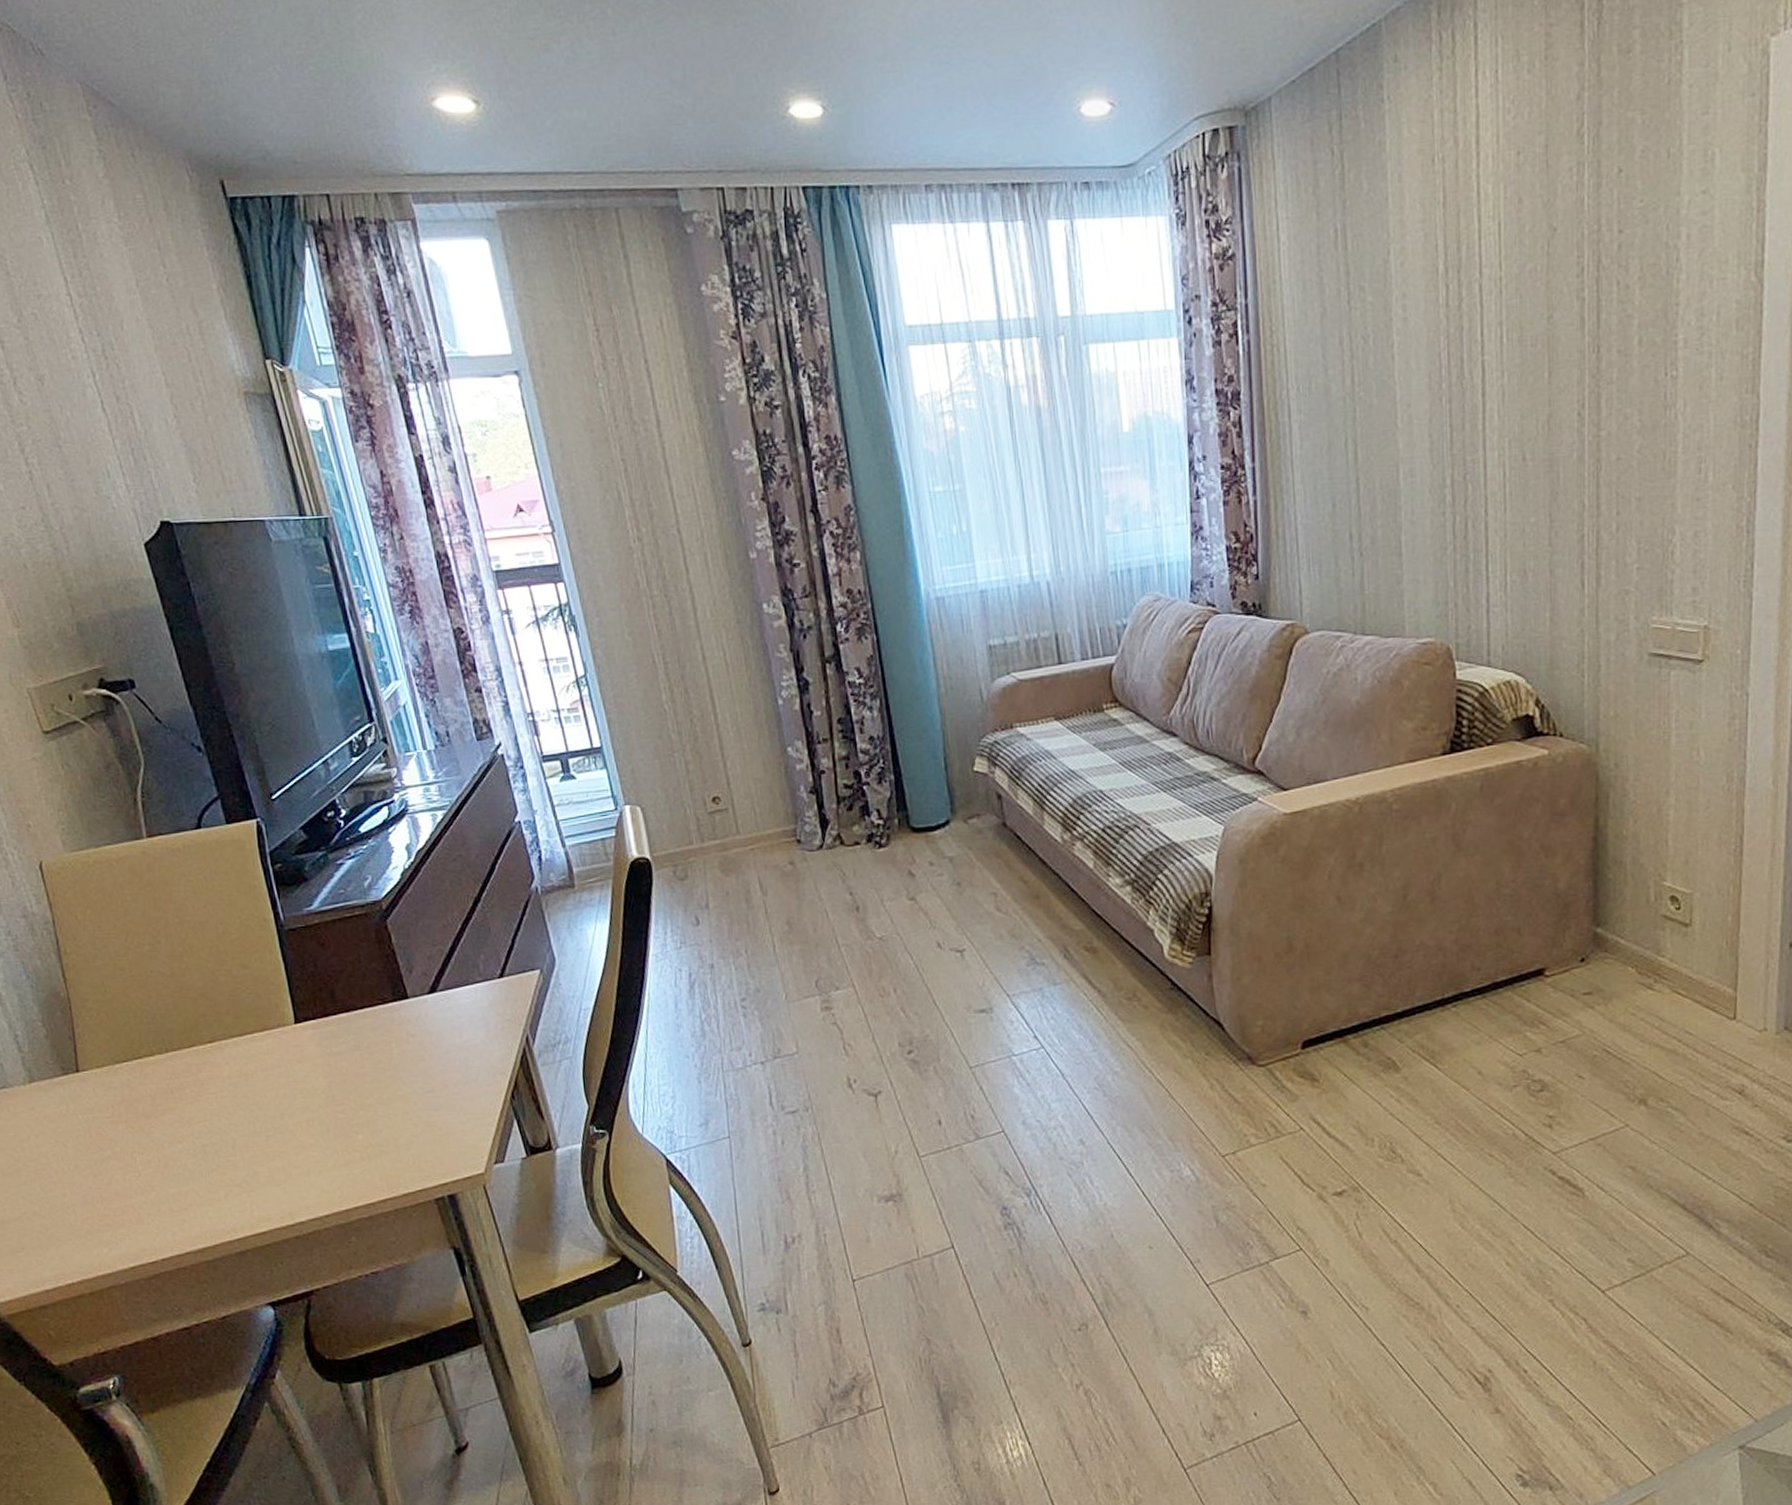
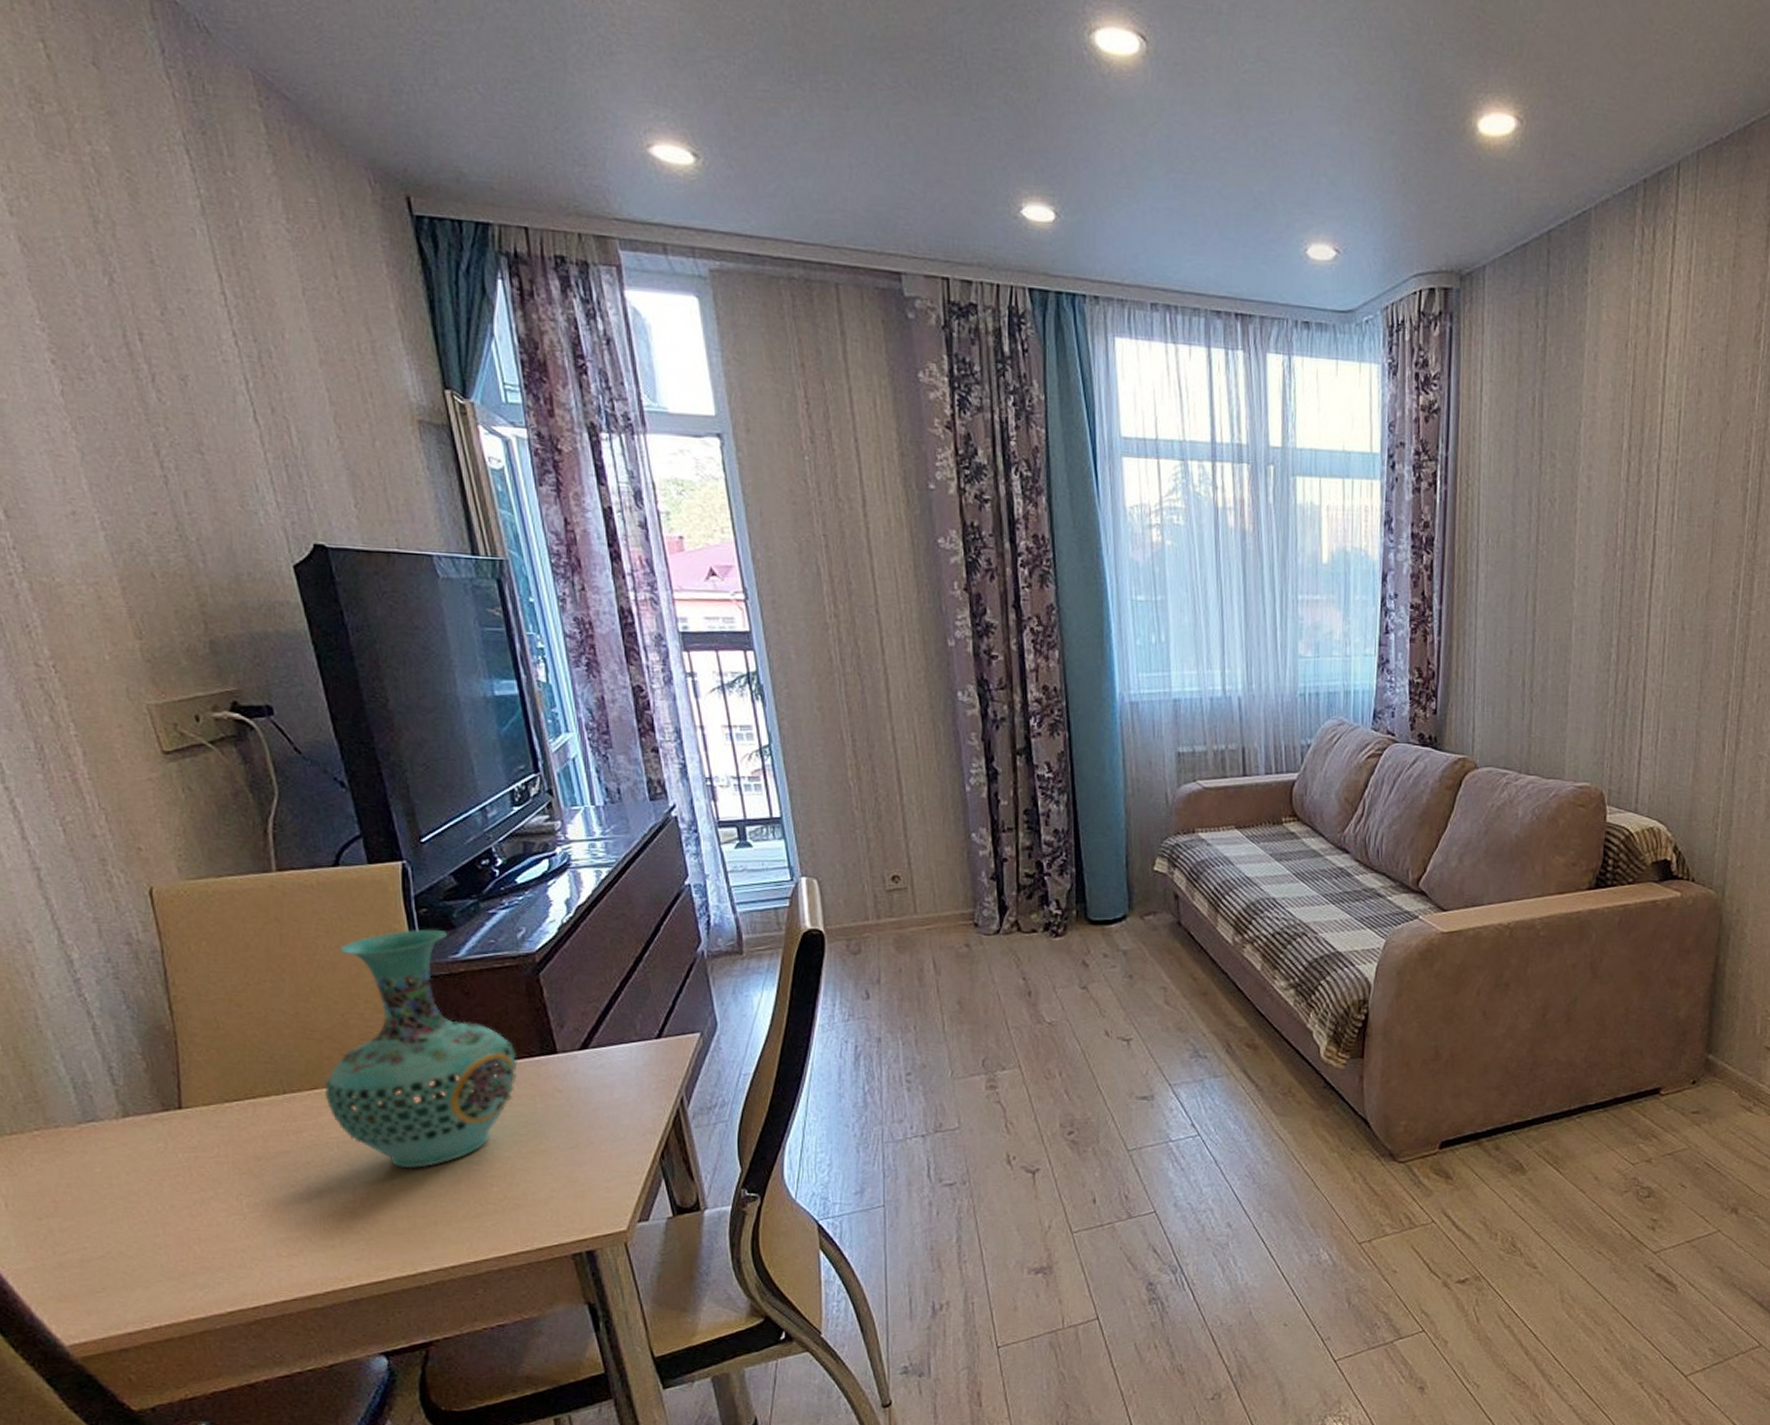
vase: none [201,883,373,1120] -> present [324,928,518,1169]

